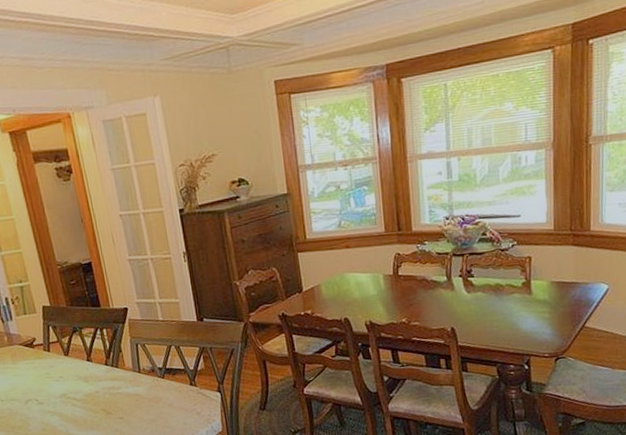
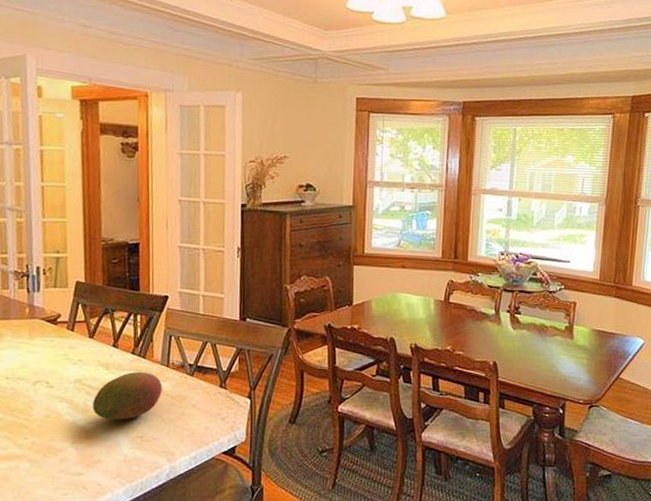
fruit: none [79,380,139,427] -> present [92,371,162,420]

